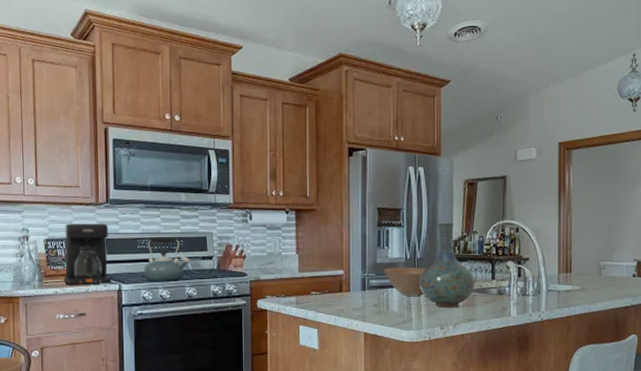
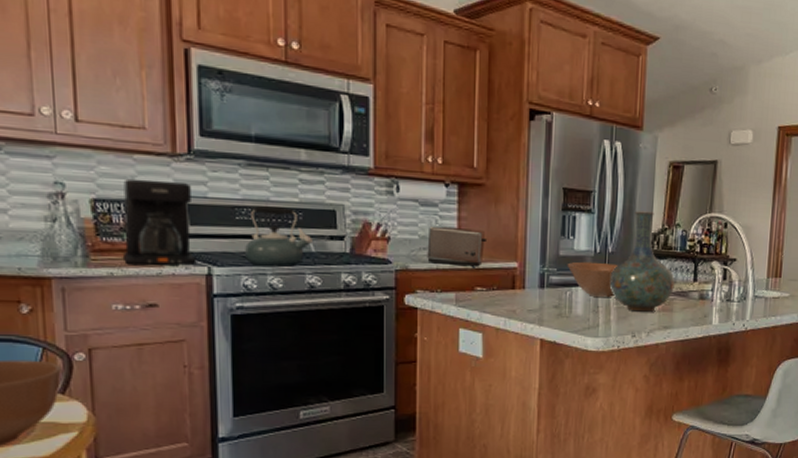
toaster: none [273,244,319,275] -> present [427,226,488,267]

